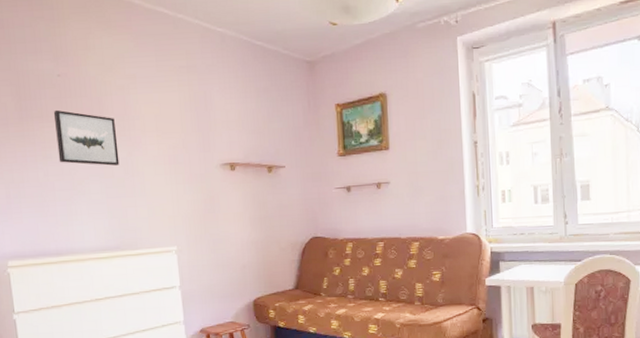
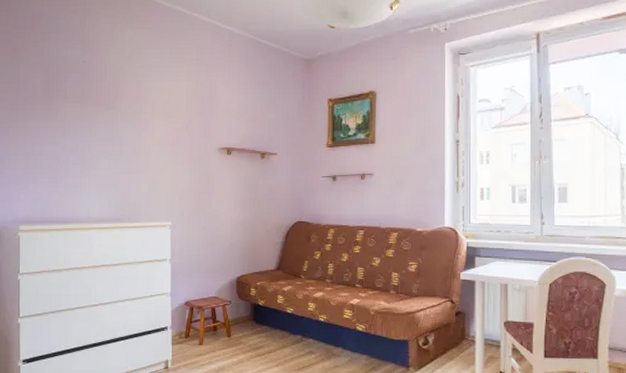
wall art: present [53,109,120,166] -> none [75,92,129,144]

